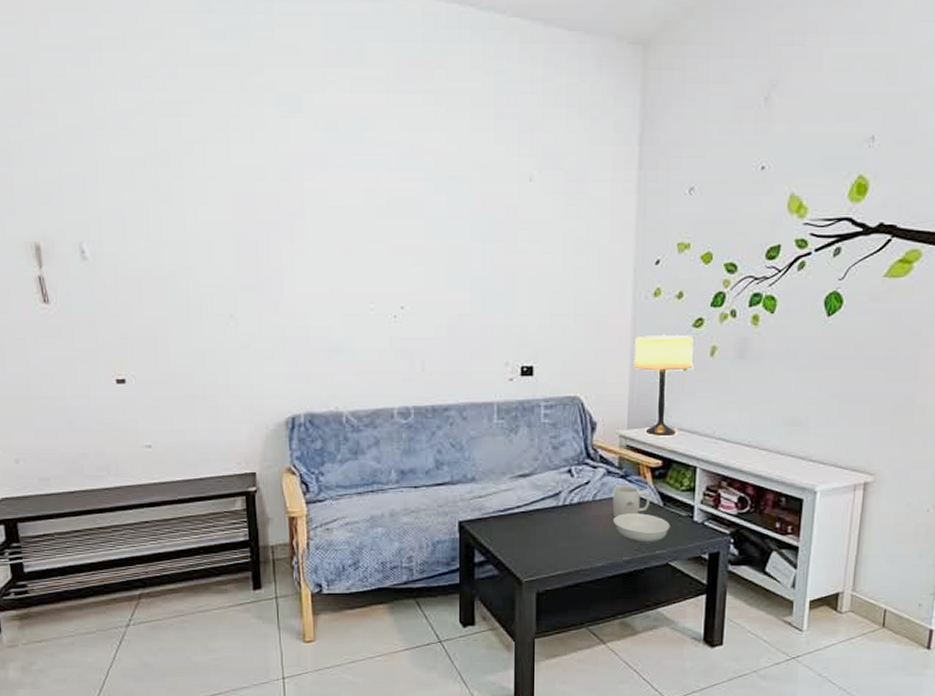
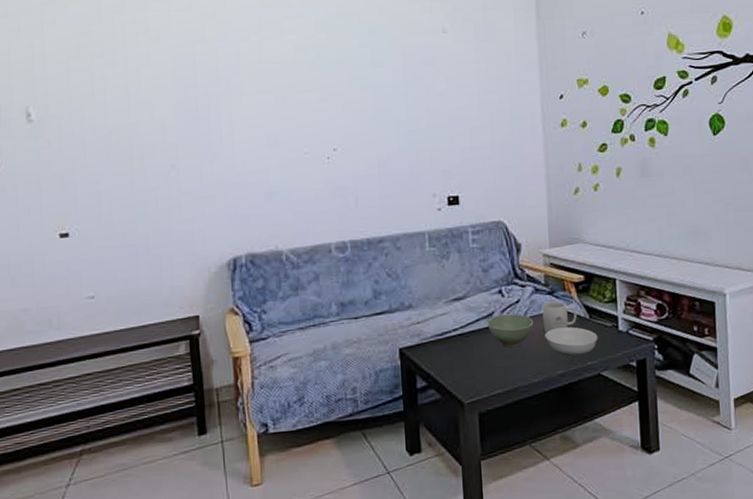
bowl: none [553,495,603,530] -> present [487,313,534,348]
table lamp: present [635,335,693,435] -> none [549,160,602,253]

